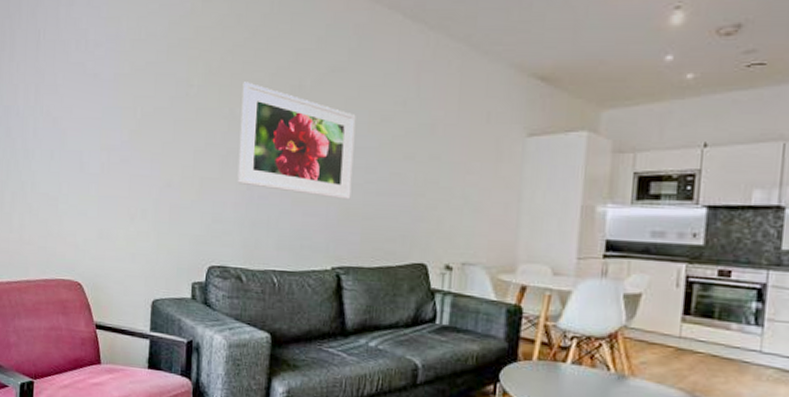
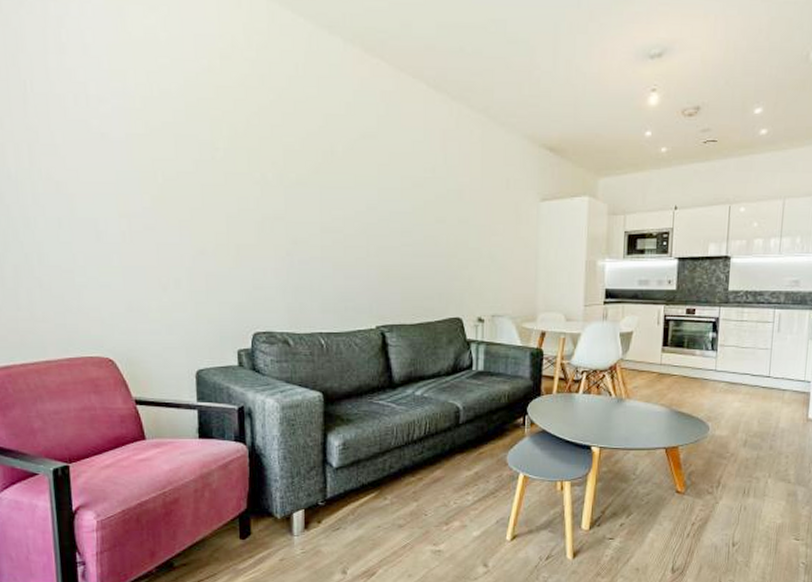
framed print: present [237,82,356,200] -> none [272,146,389,262]

